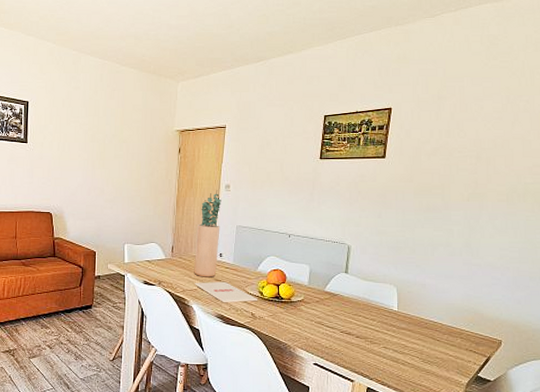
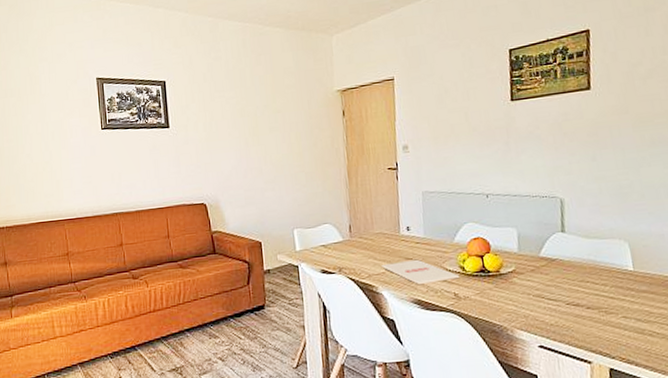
vase: present [194,190,222,278] -> none [375,153,406,258]

